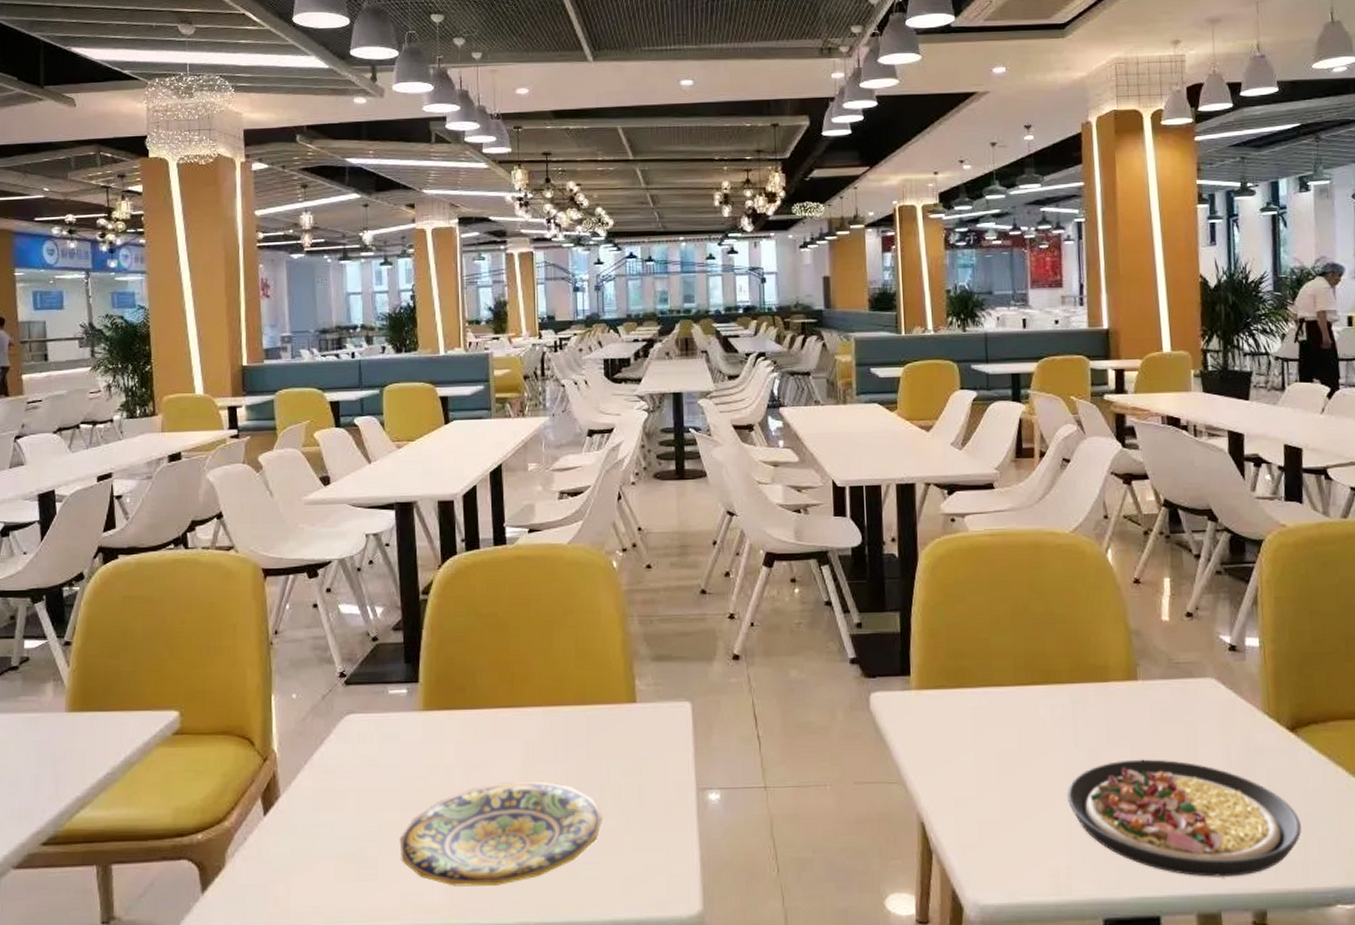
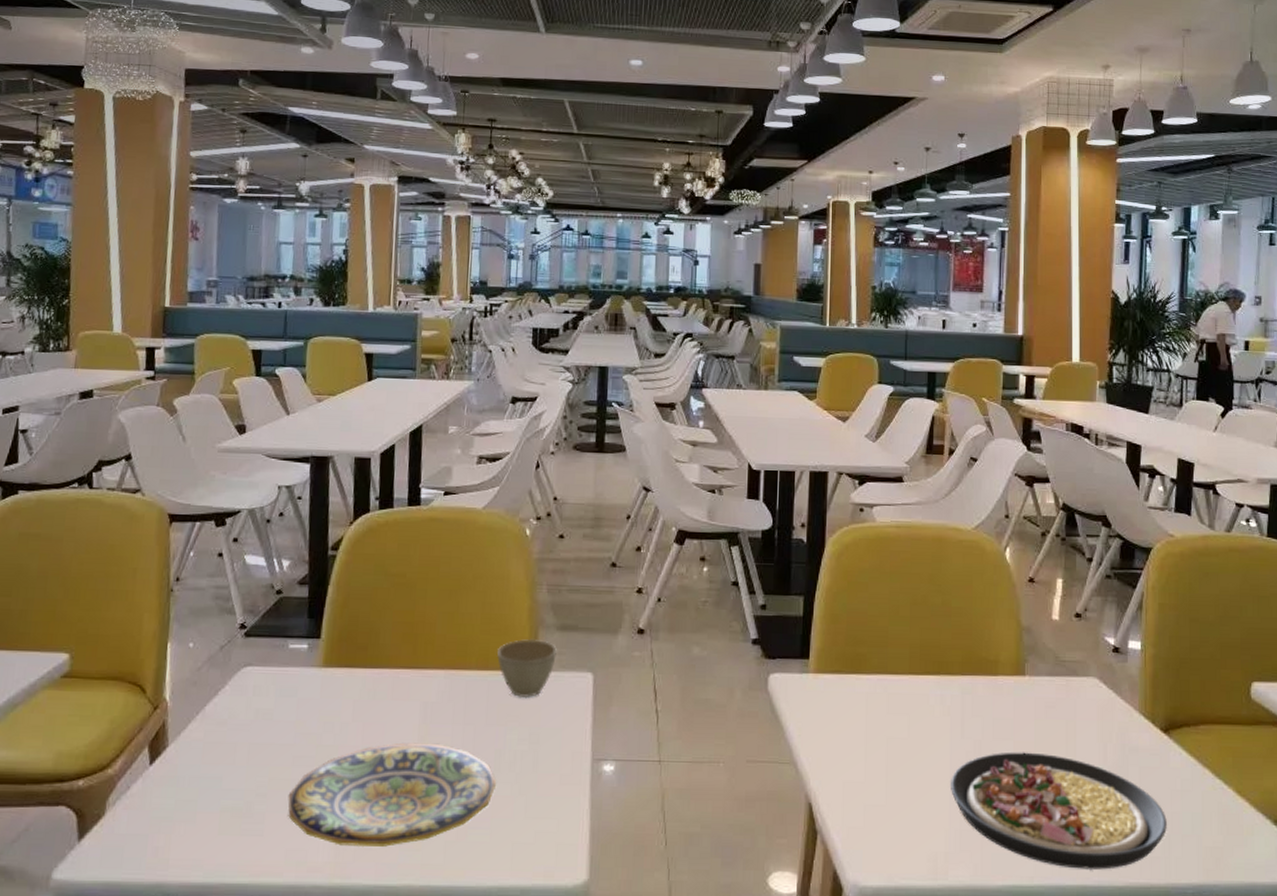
cup: none [593,670,654,731] -> present [496,638,558,699]

